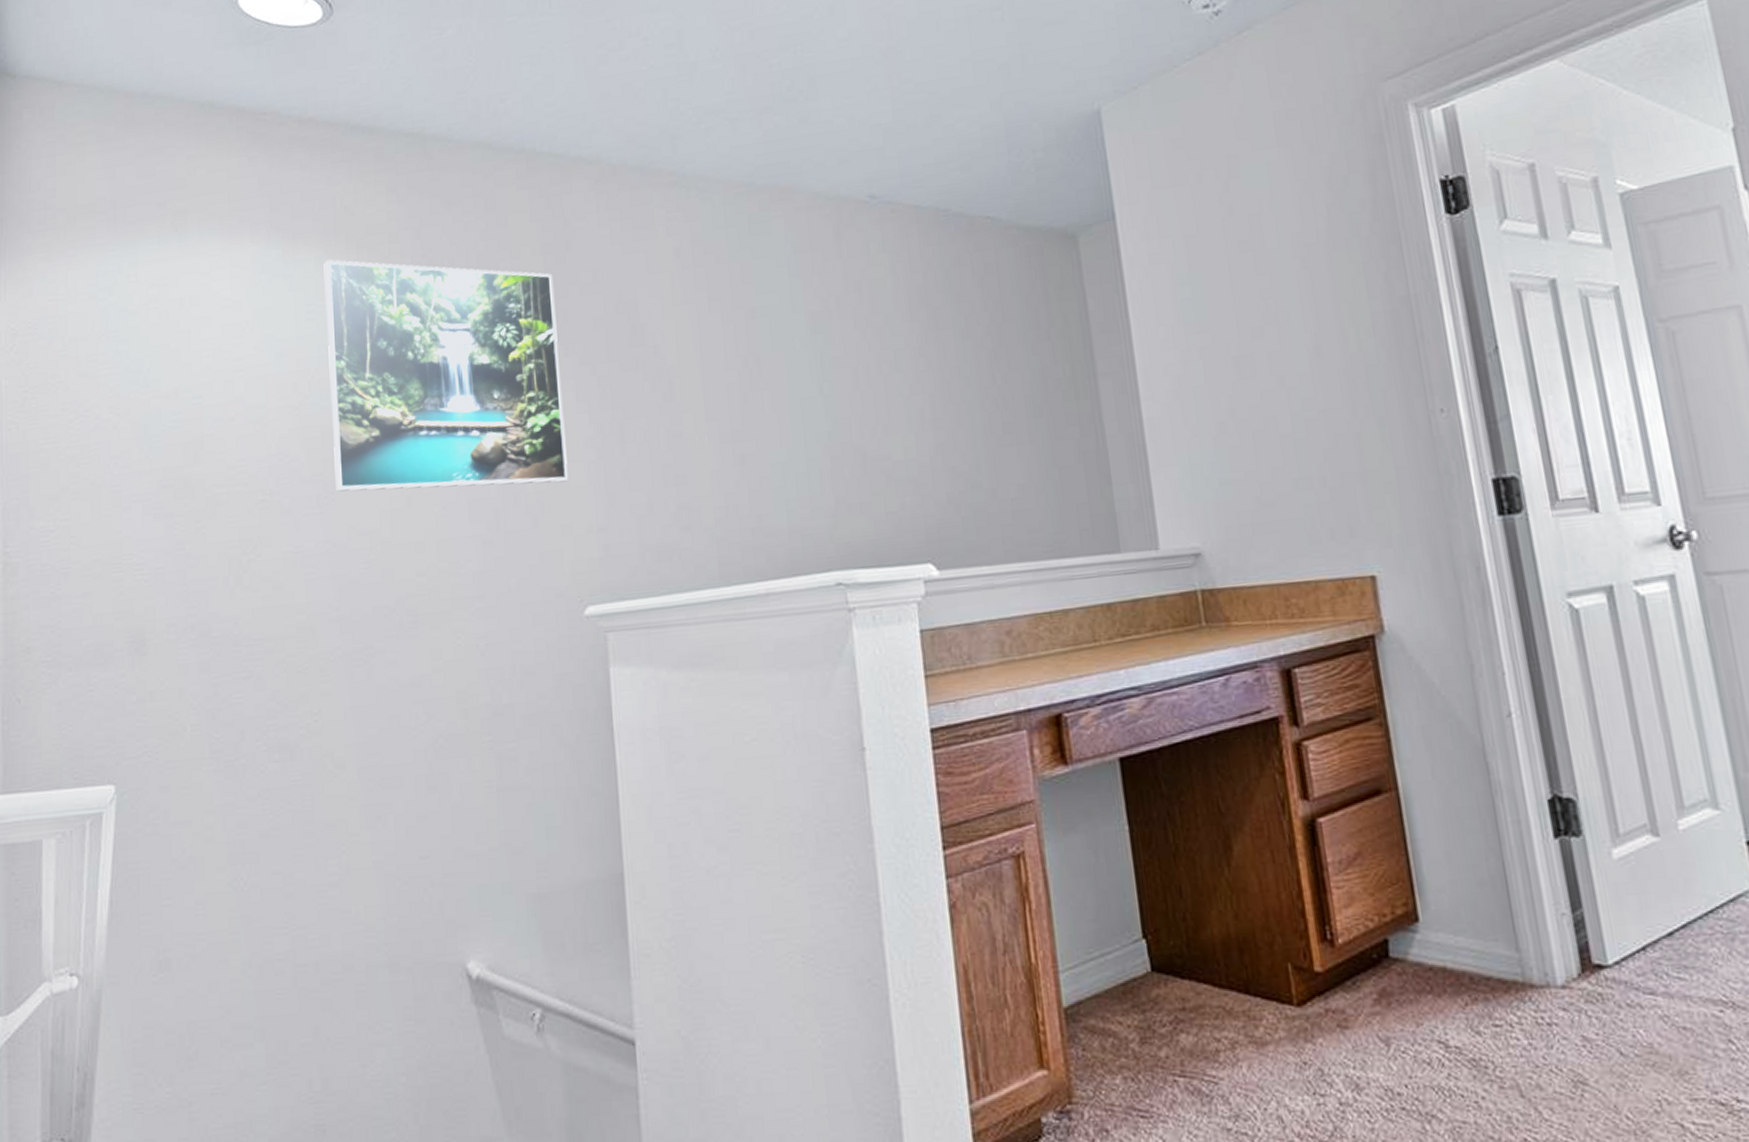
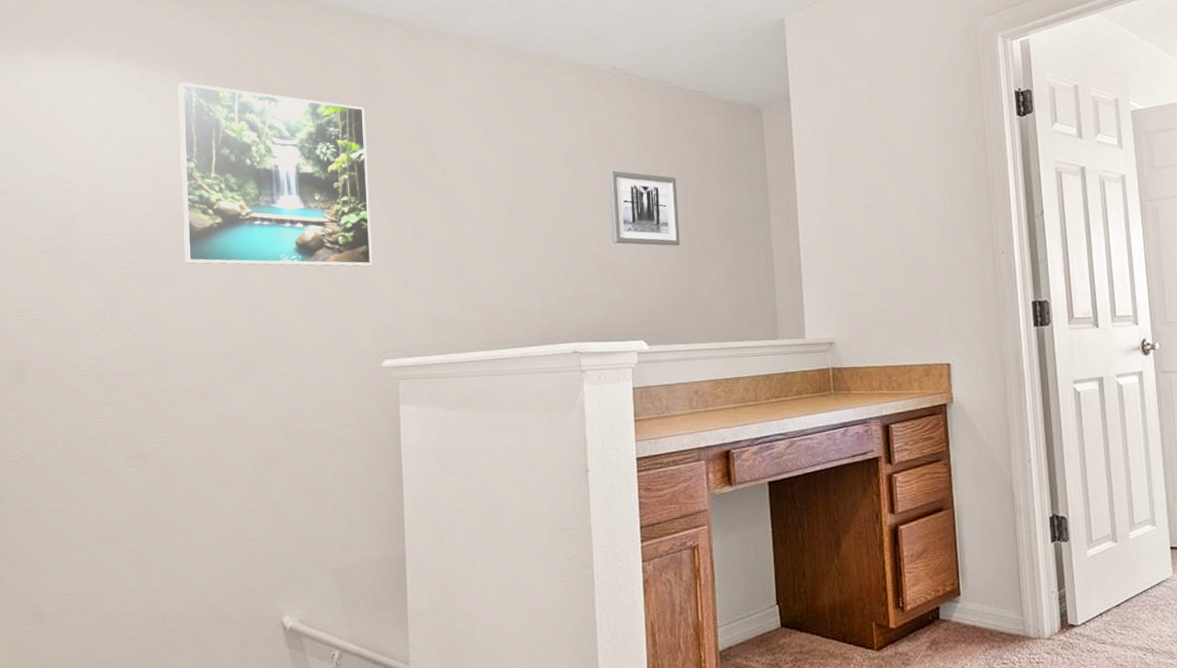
wall art: none [872,332,975,432] -> present [608,170,680,246]

